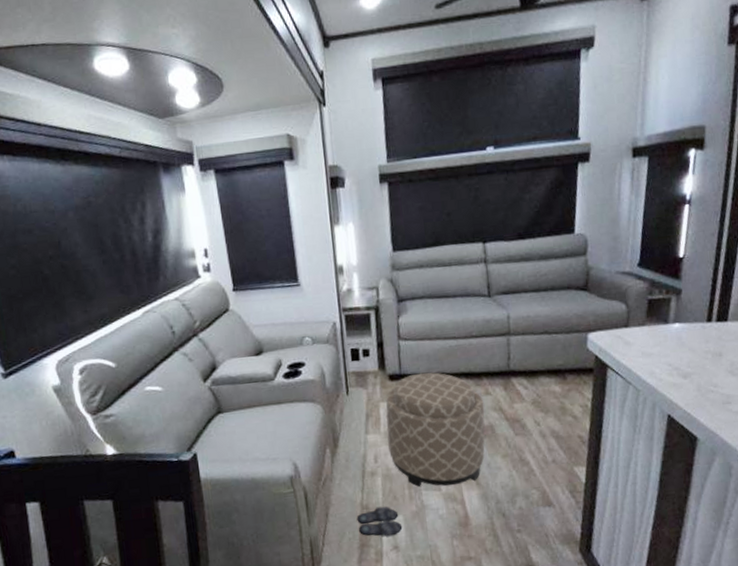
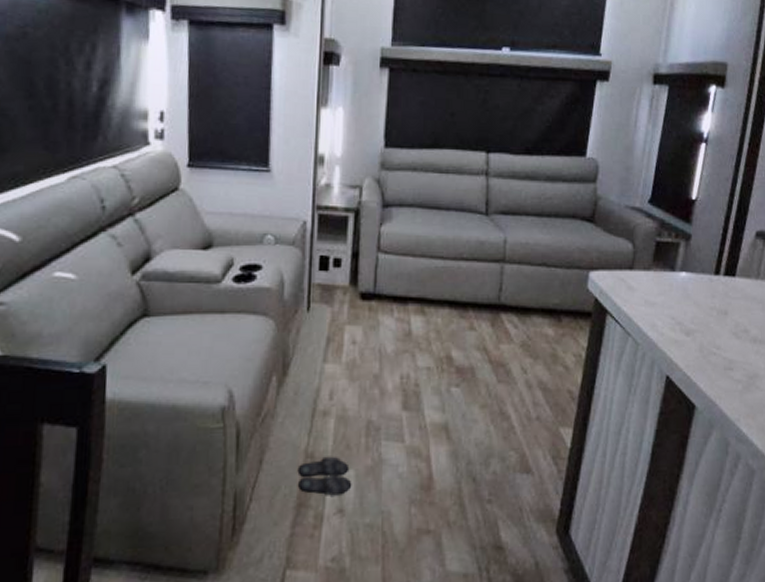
ottoman: present [386,372,485,487] -> none [349,295,466,438]

